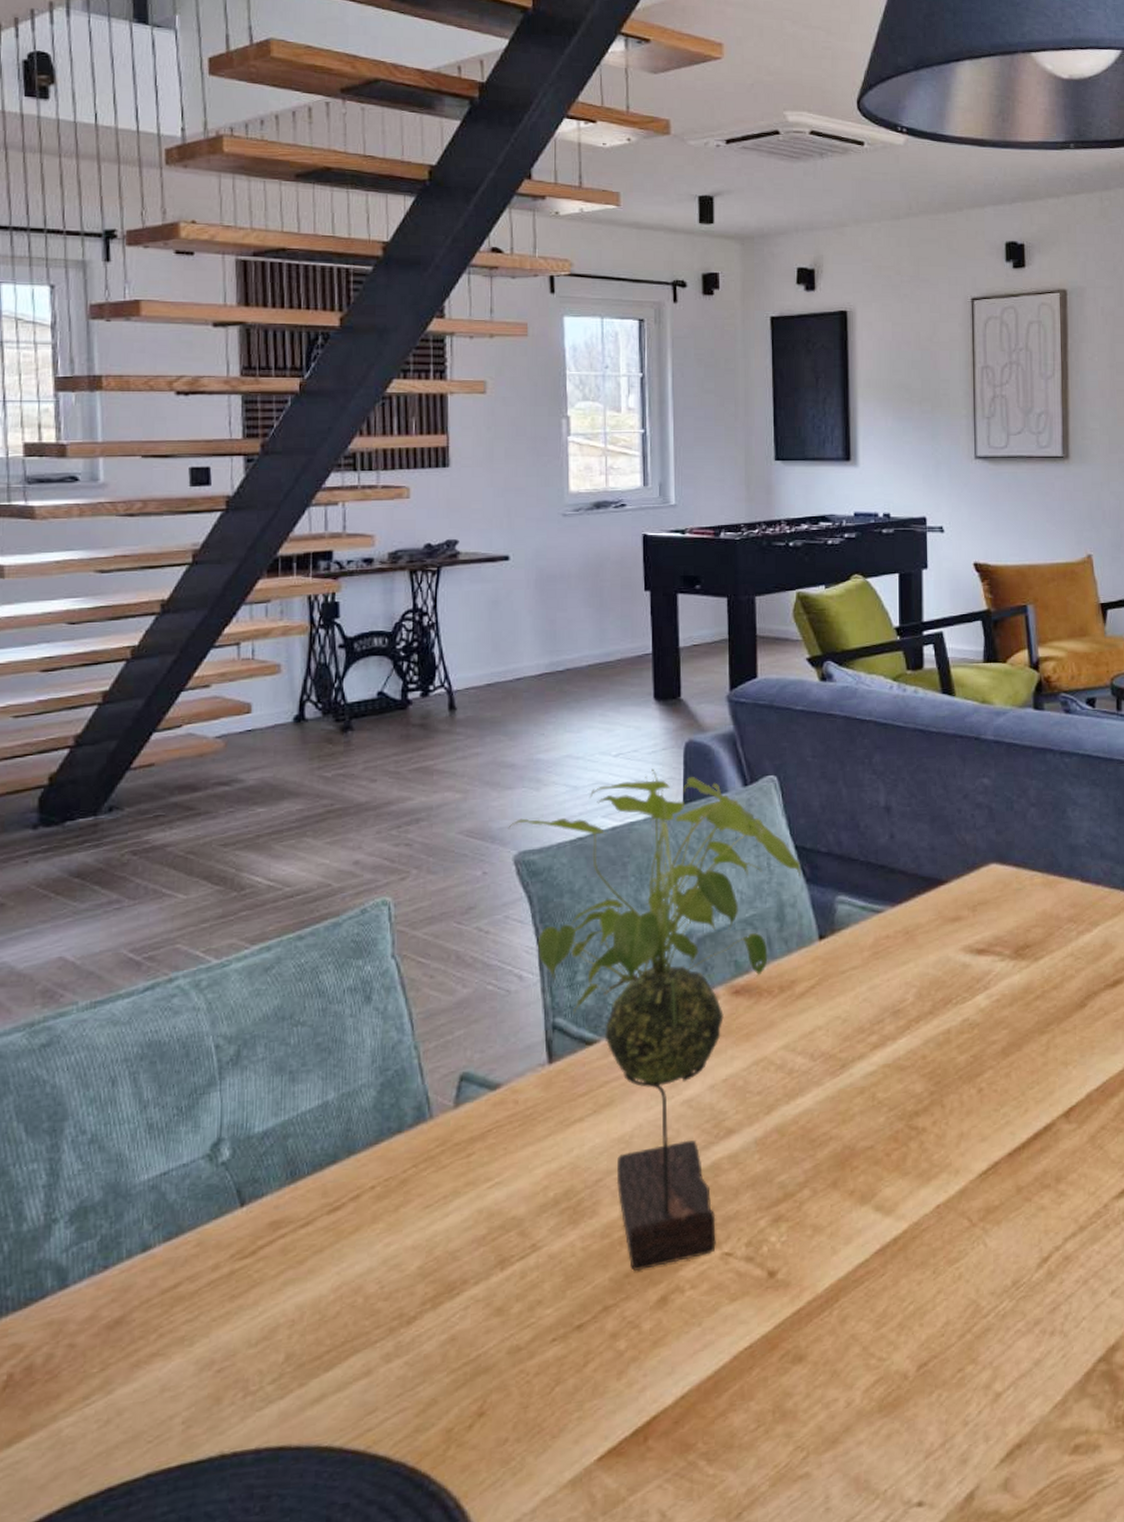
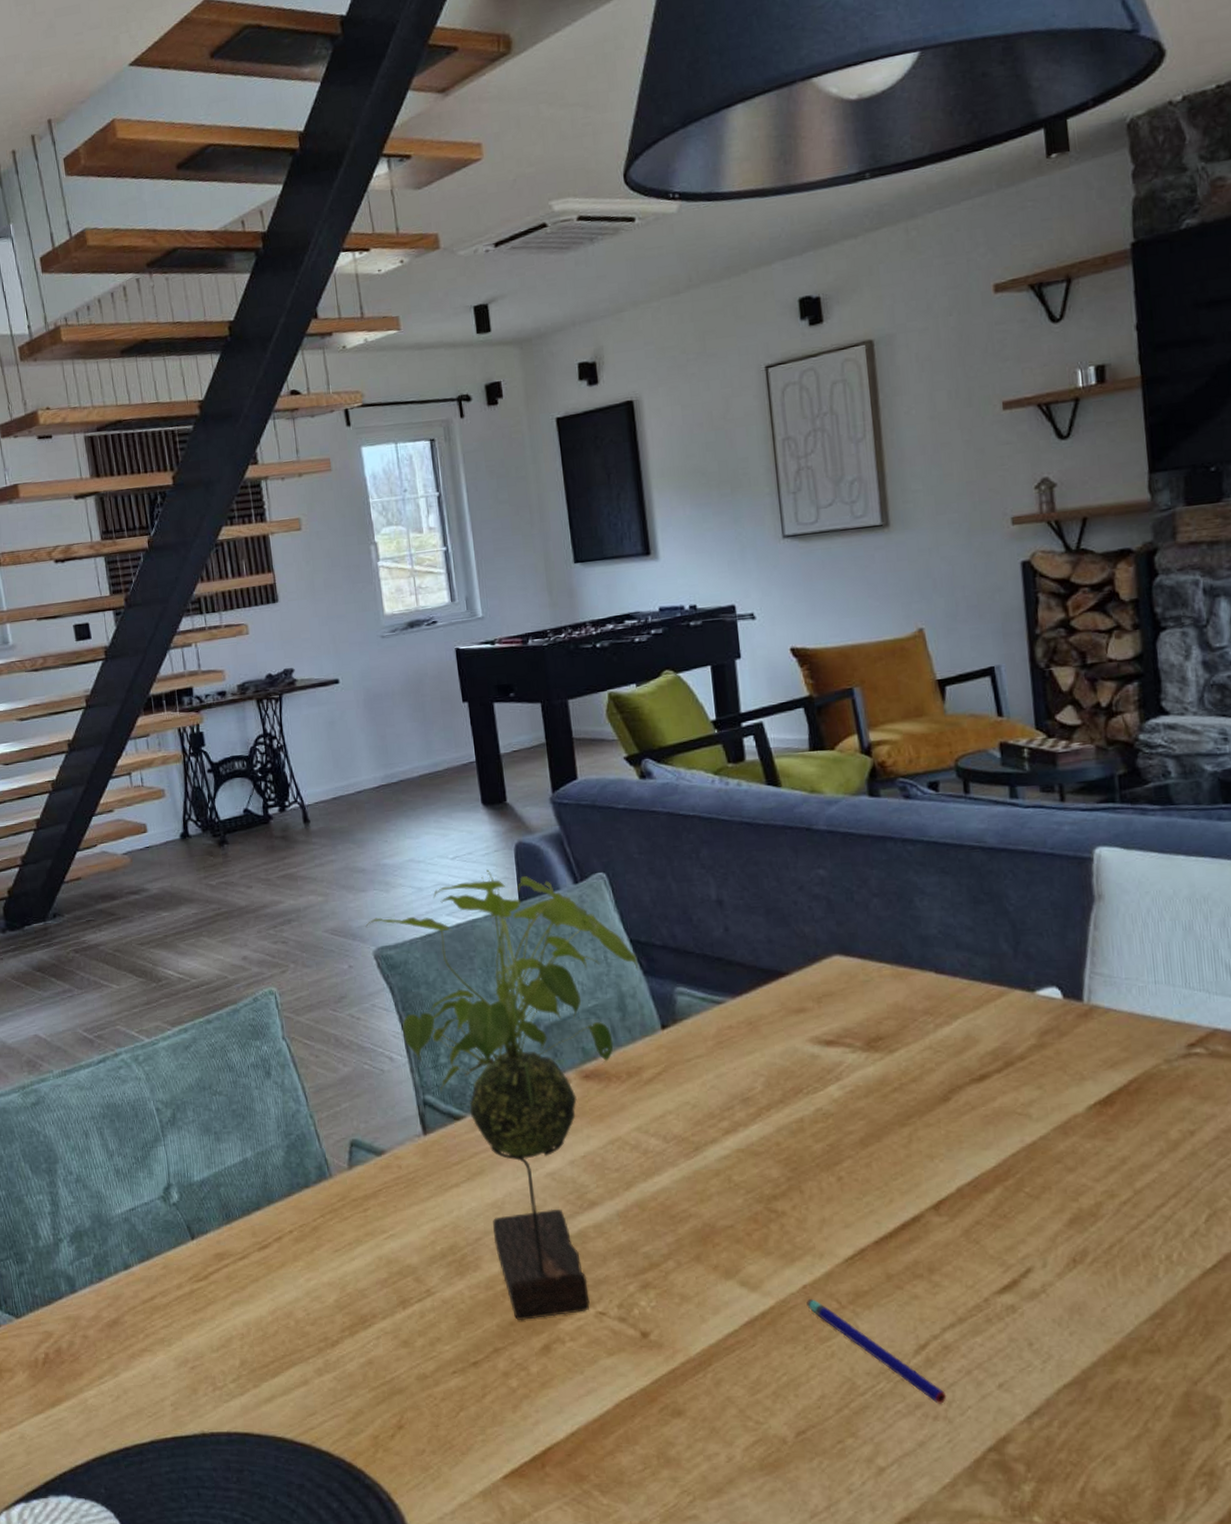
pen: none [939,1218,1064,1318] -> present [806,1298,947,1404]

